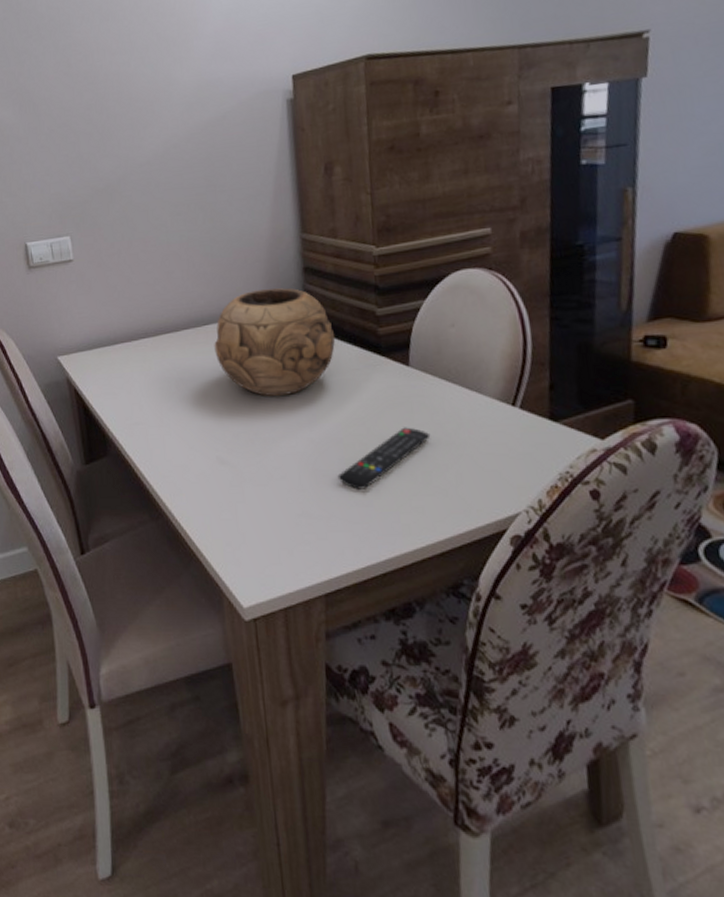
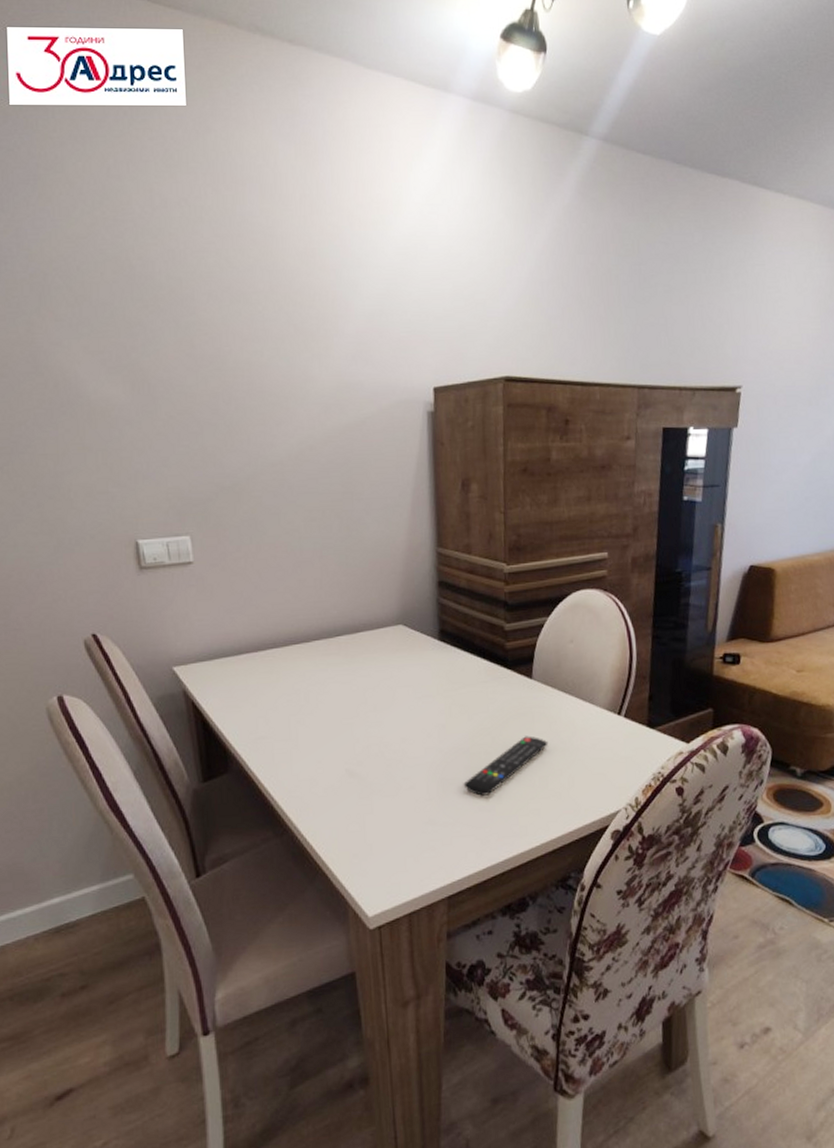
decorative bowl: present [214,288,335,397] -> none [346,601,466,709]

